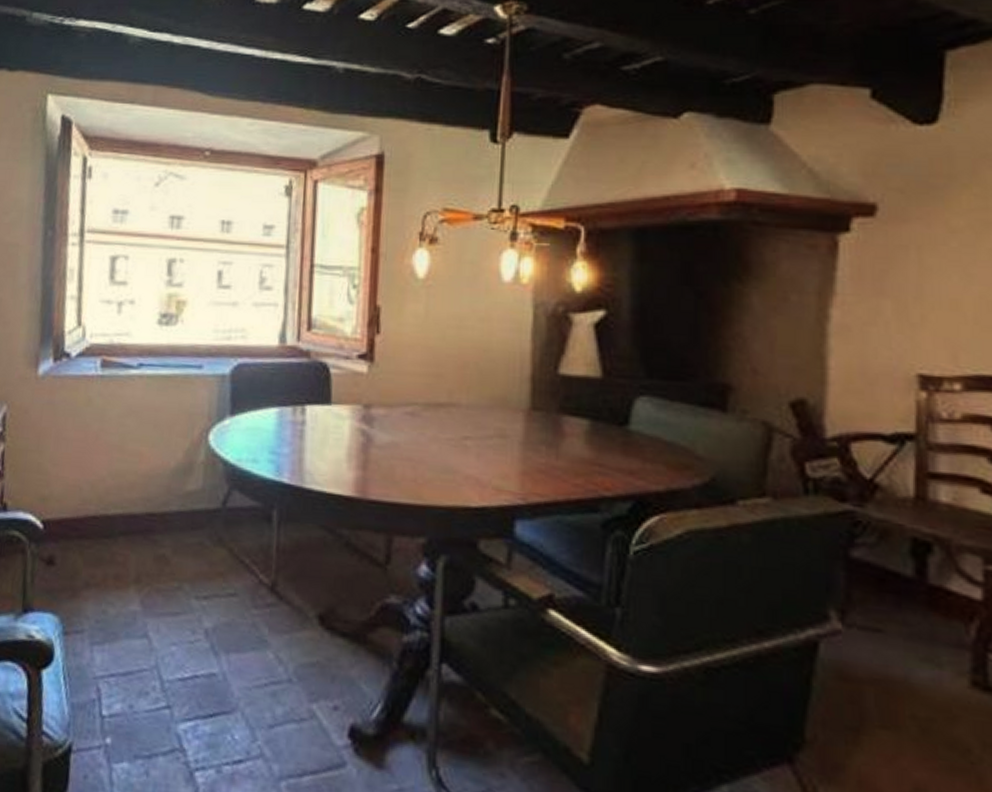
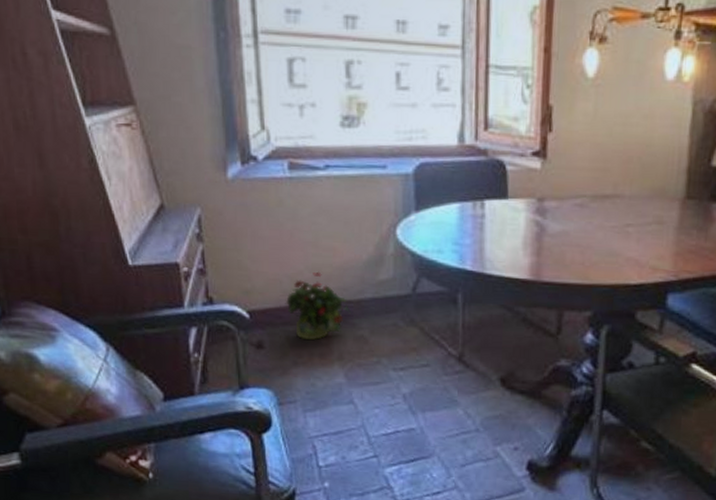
potted plant: none [82,478,153,558] -> present [285,271,351,340]

